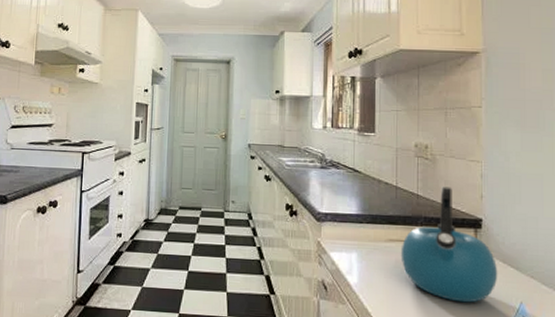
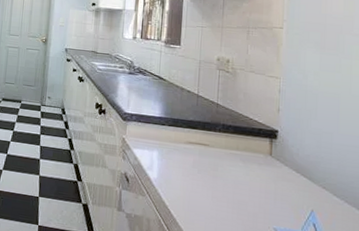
kettle: present [400,186,498,303] -> none [198,98,291,206]

